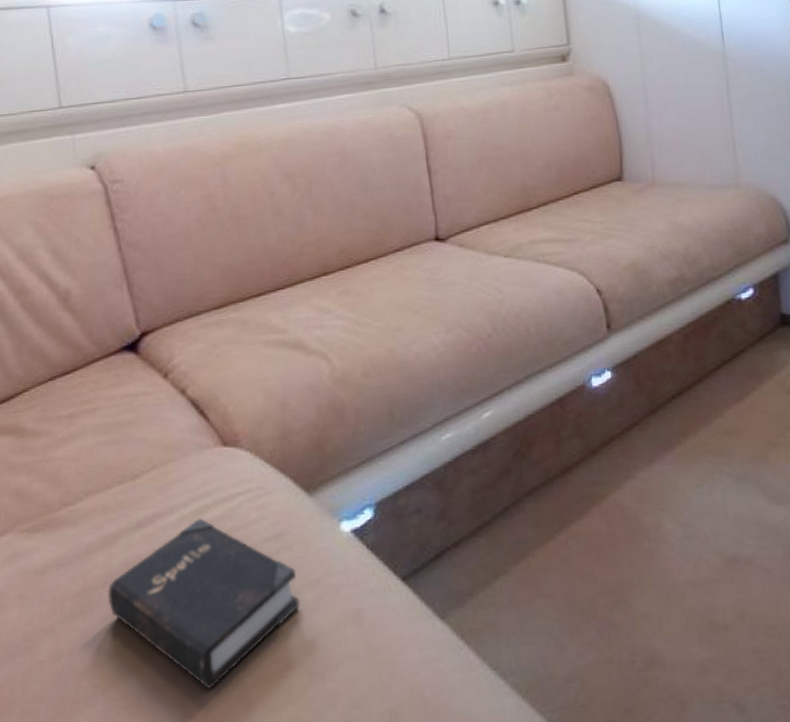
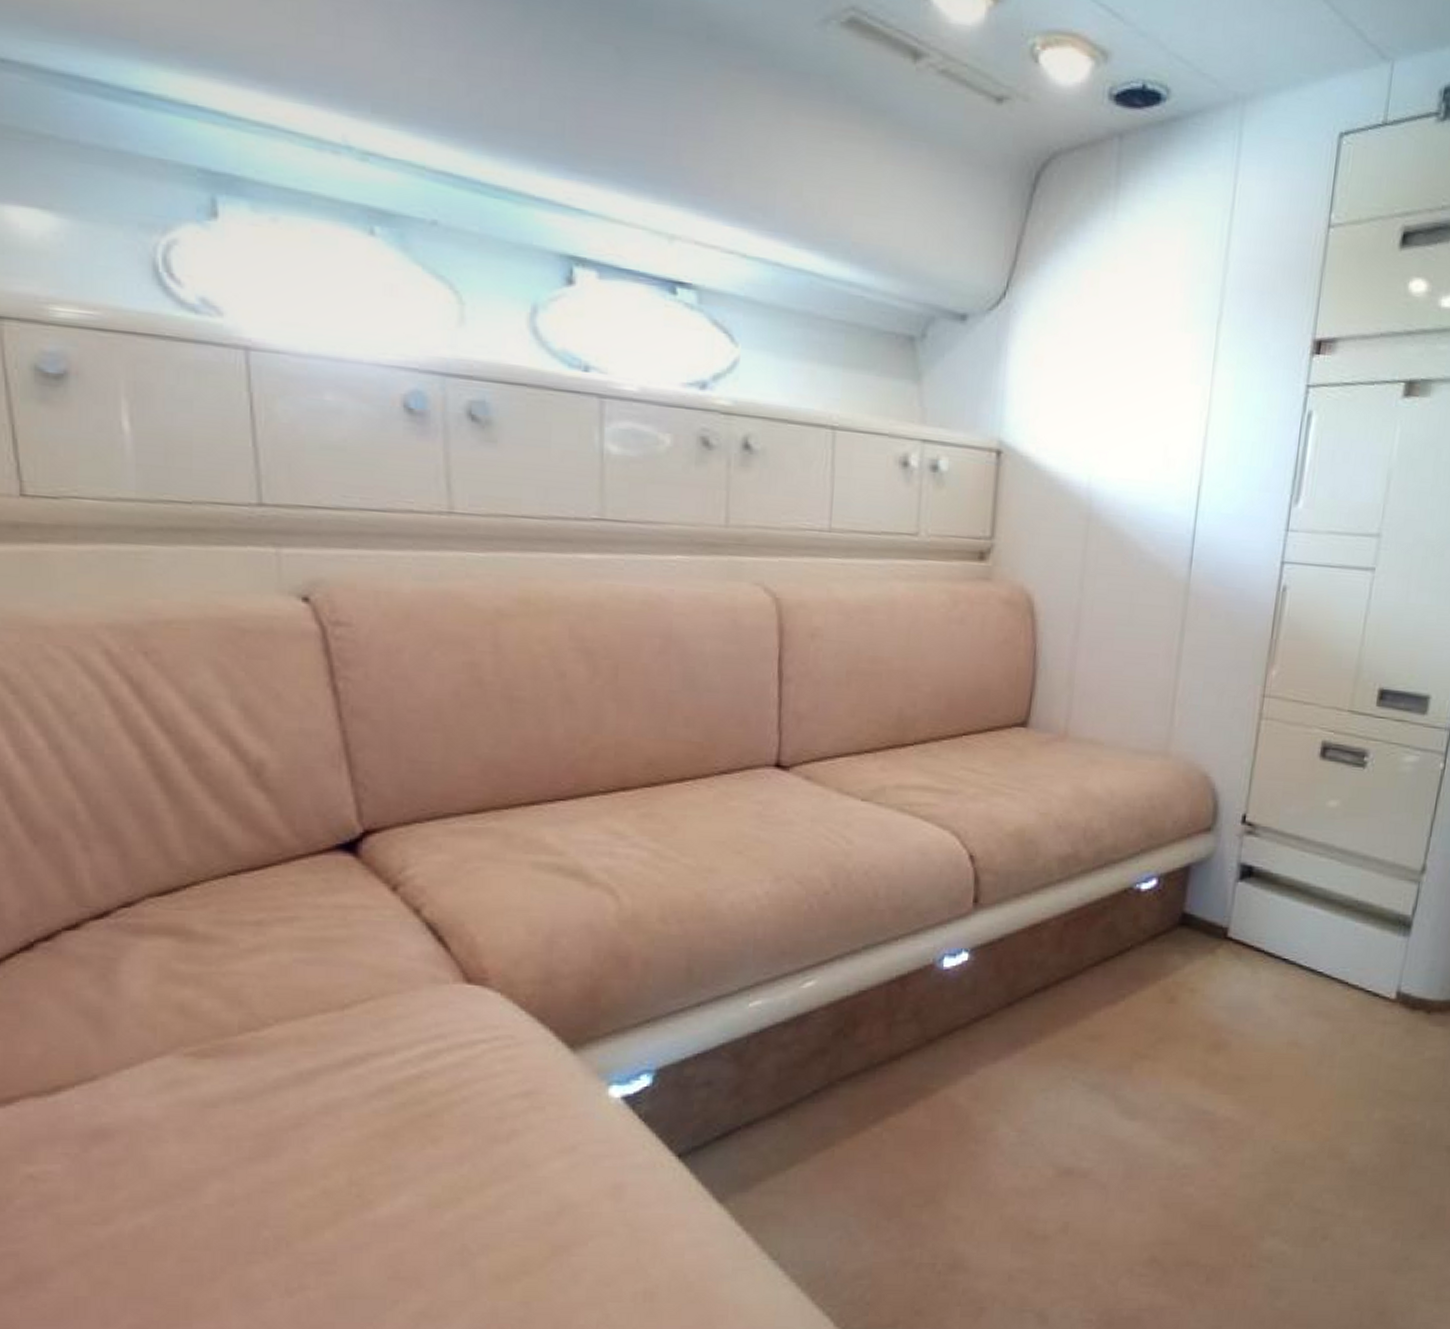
hardback book: present [107,518,301,690] -> none [300,1063,549,1253]

